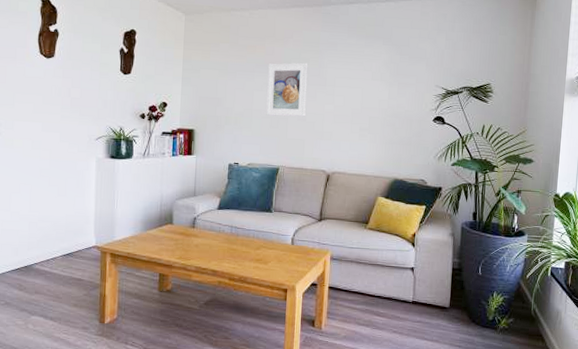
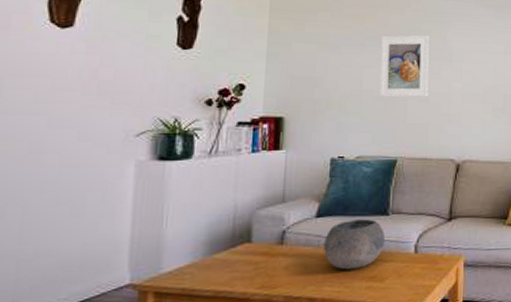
bowl: none [223,213,269,253] -> present [324,219,386,270]

